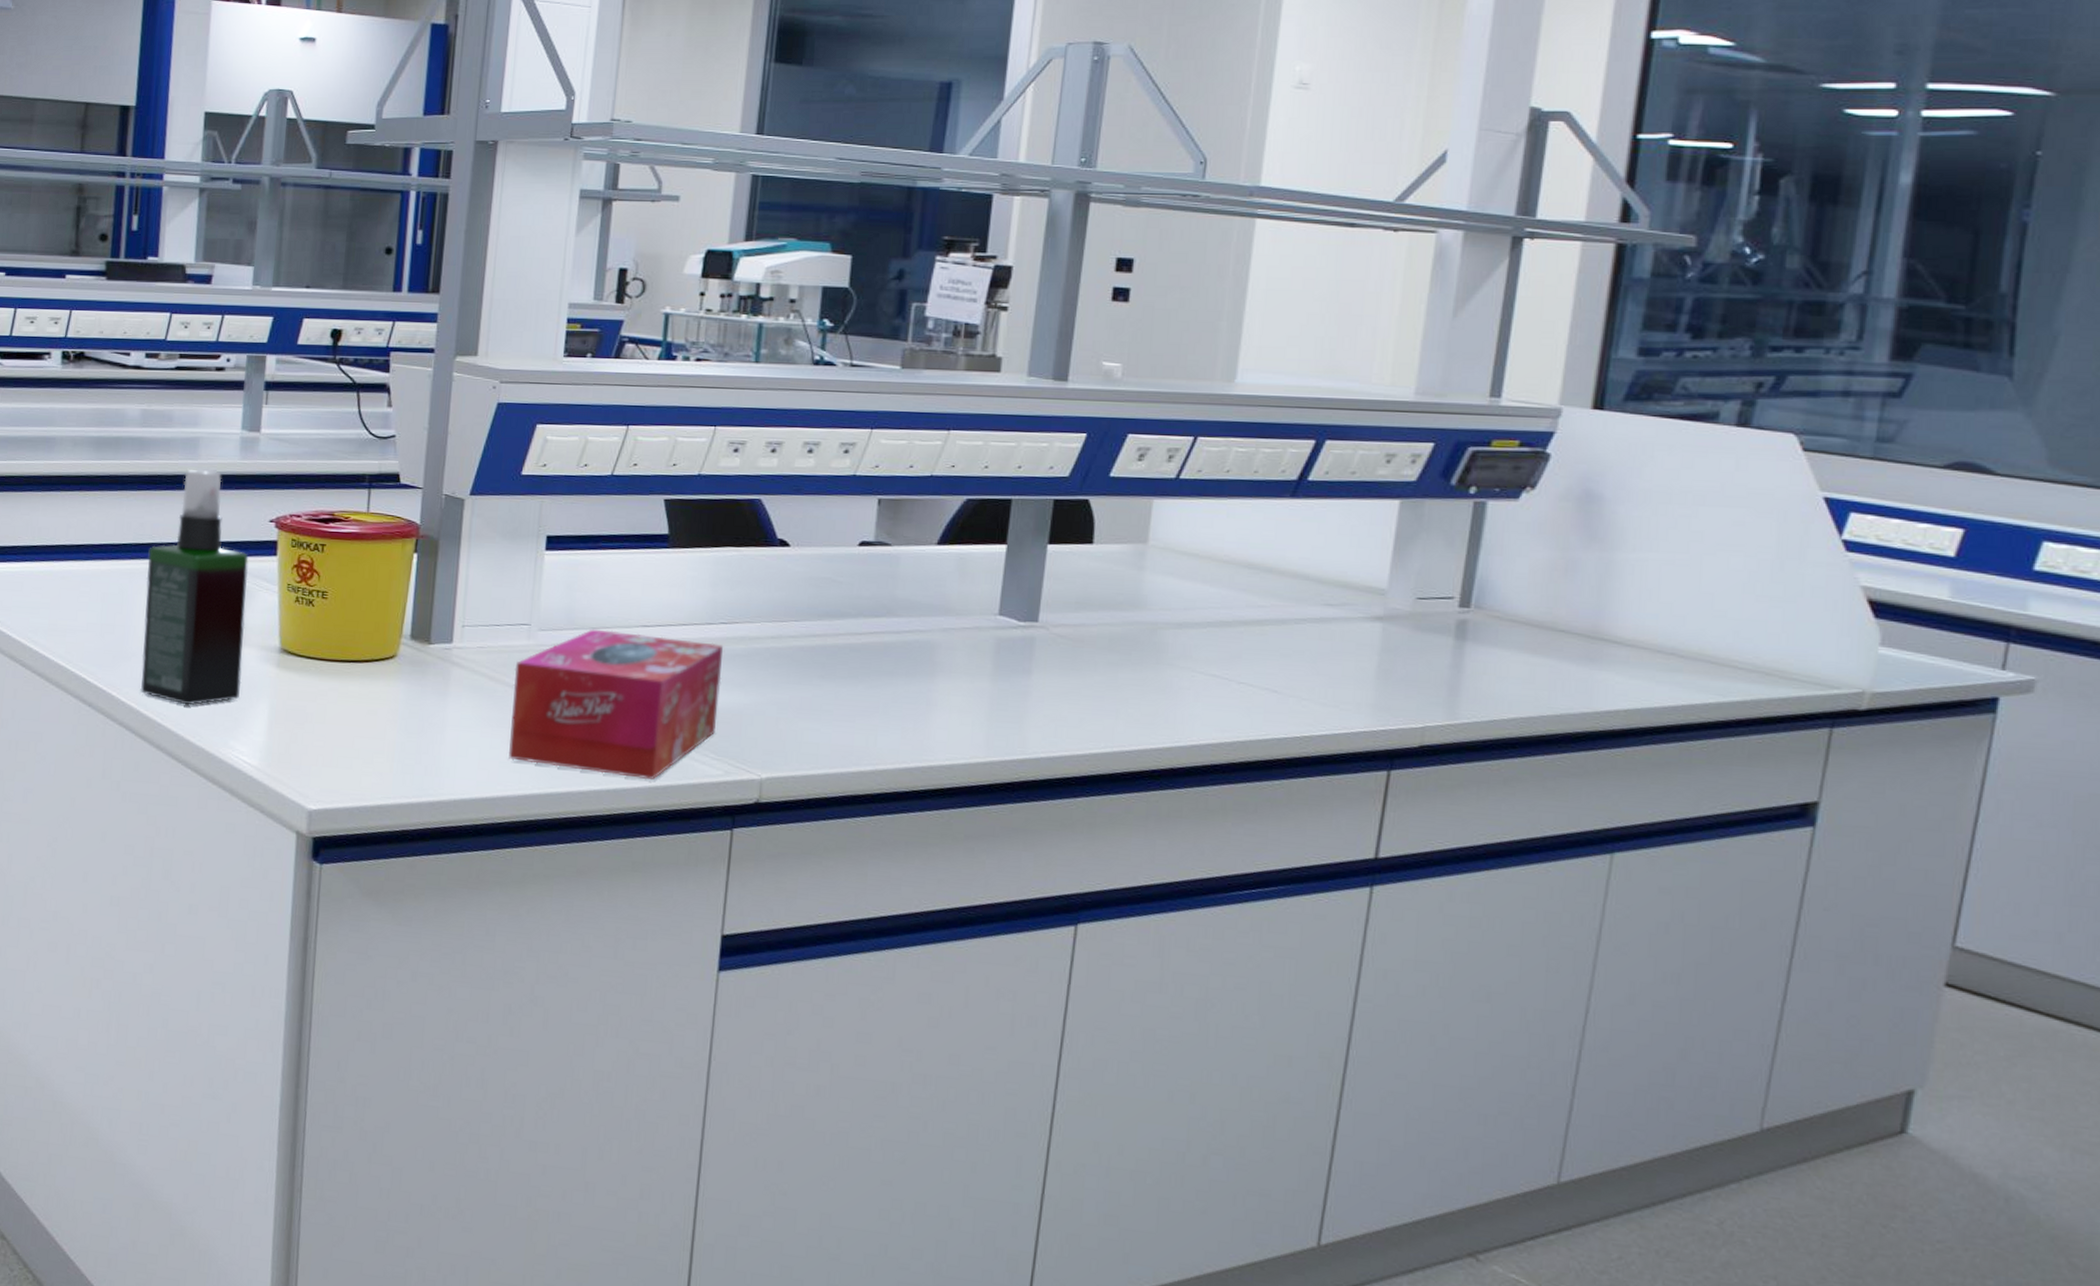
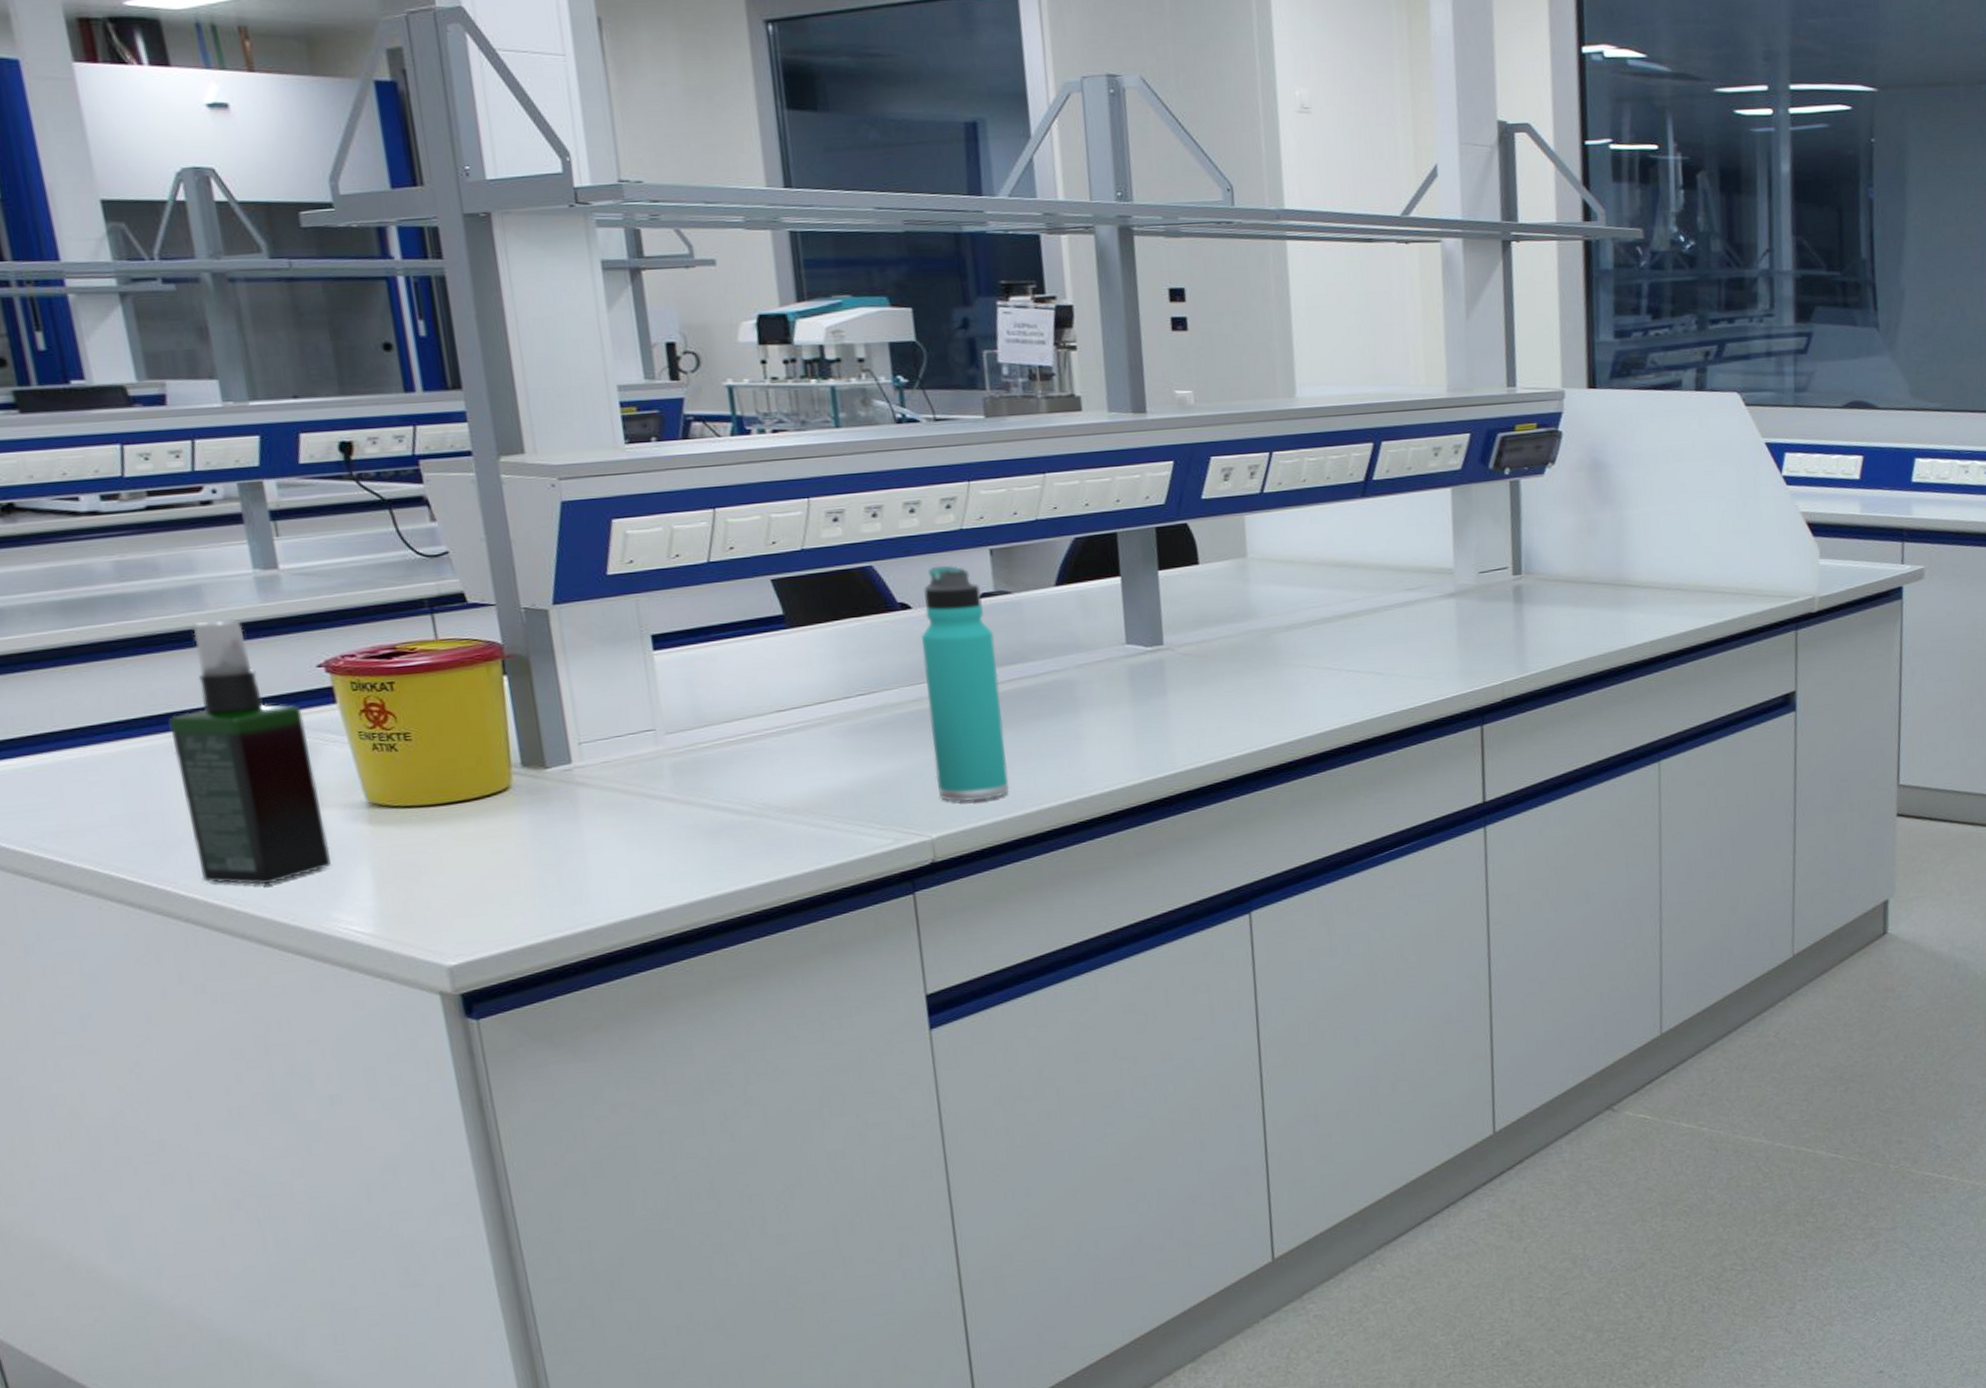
tissue box: present [509,629,724,780] -> none [648,716,876,871]
thermos bottle: none [777,508,866,750] -> present [920,565,1010,802]

